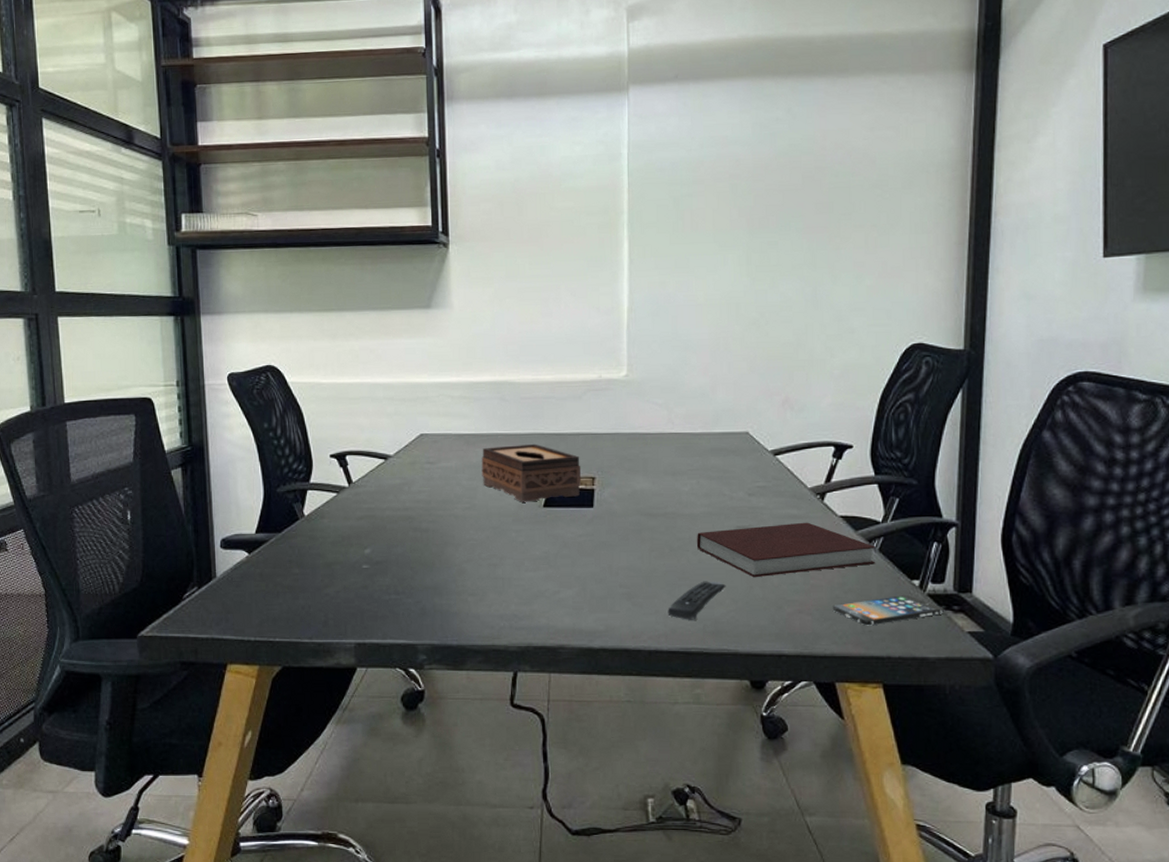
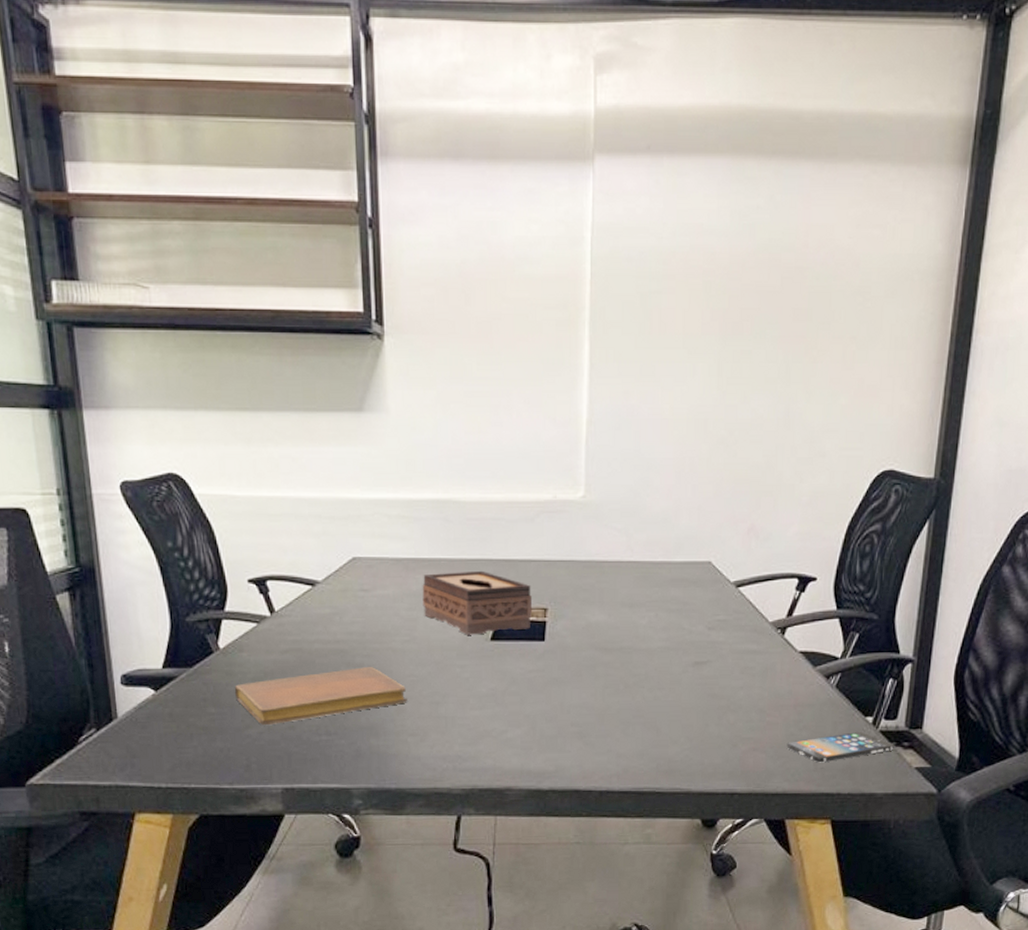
notebook: none [316,531,468,585] -> present [234,666,407,726]
remote control: present [667,581,726,621] -> none [620,719,681,760]
notebook: present [697,522,876,578] -> none [653,658,833,715]

